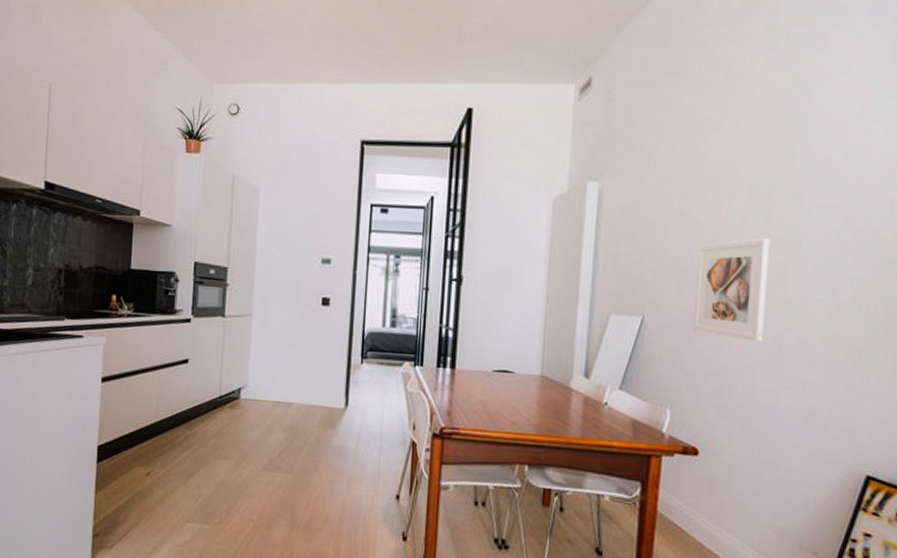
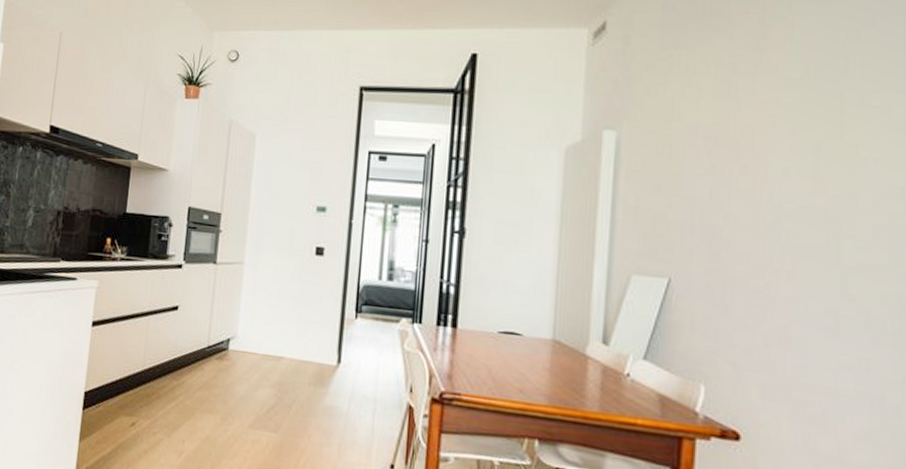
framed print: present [693,238,771,342] -> none [729,194,819,312]

